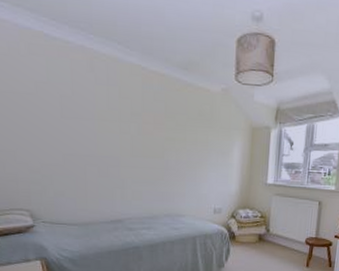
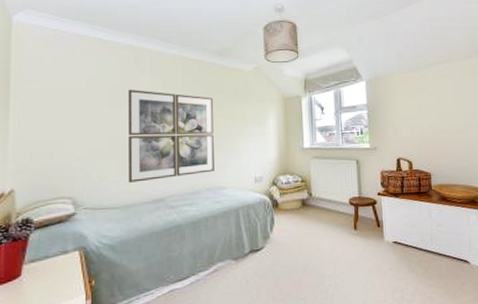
wall art: none [82,99,176,202] -> present [128,89,215,183]

